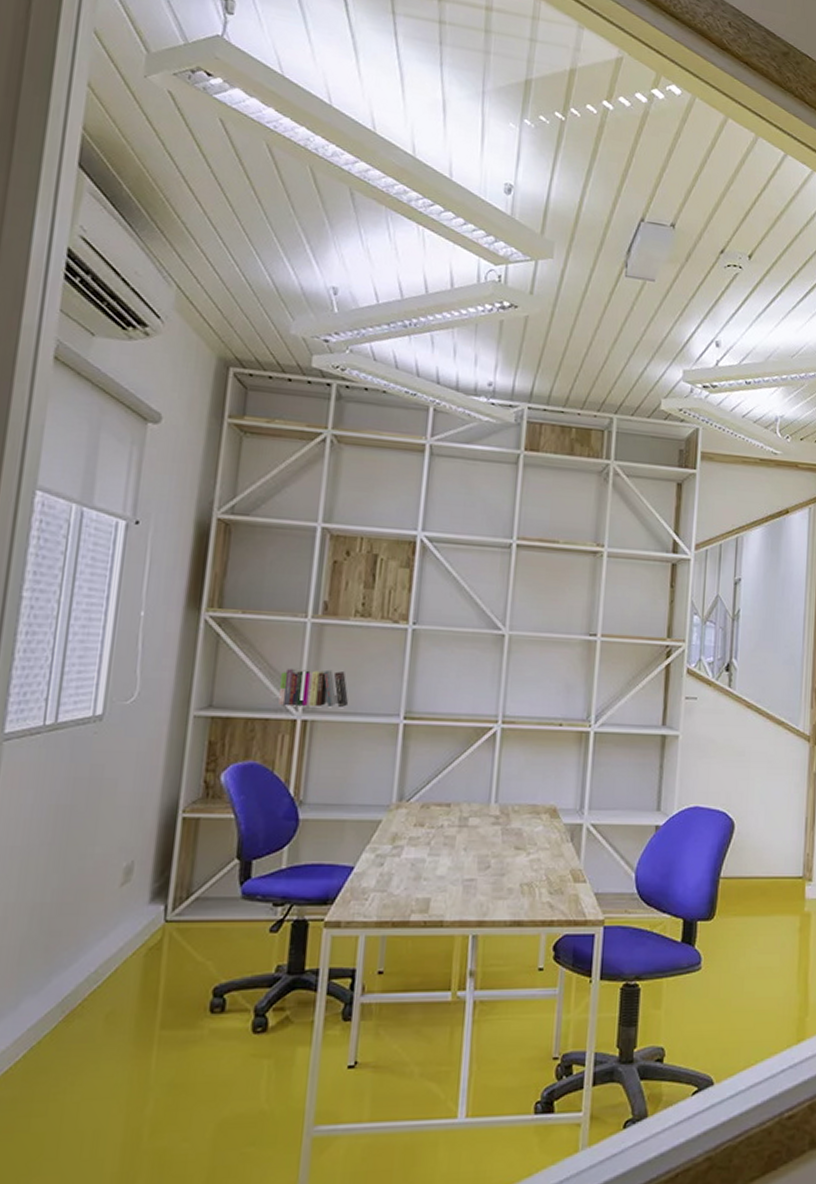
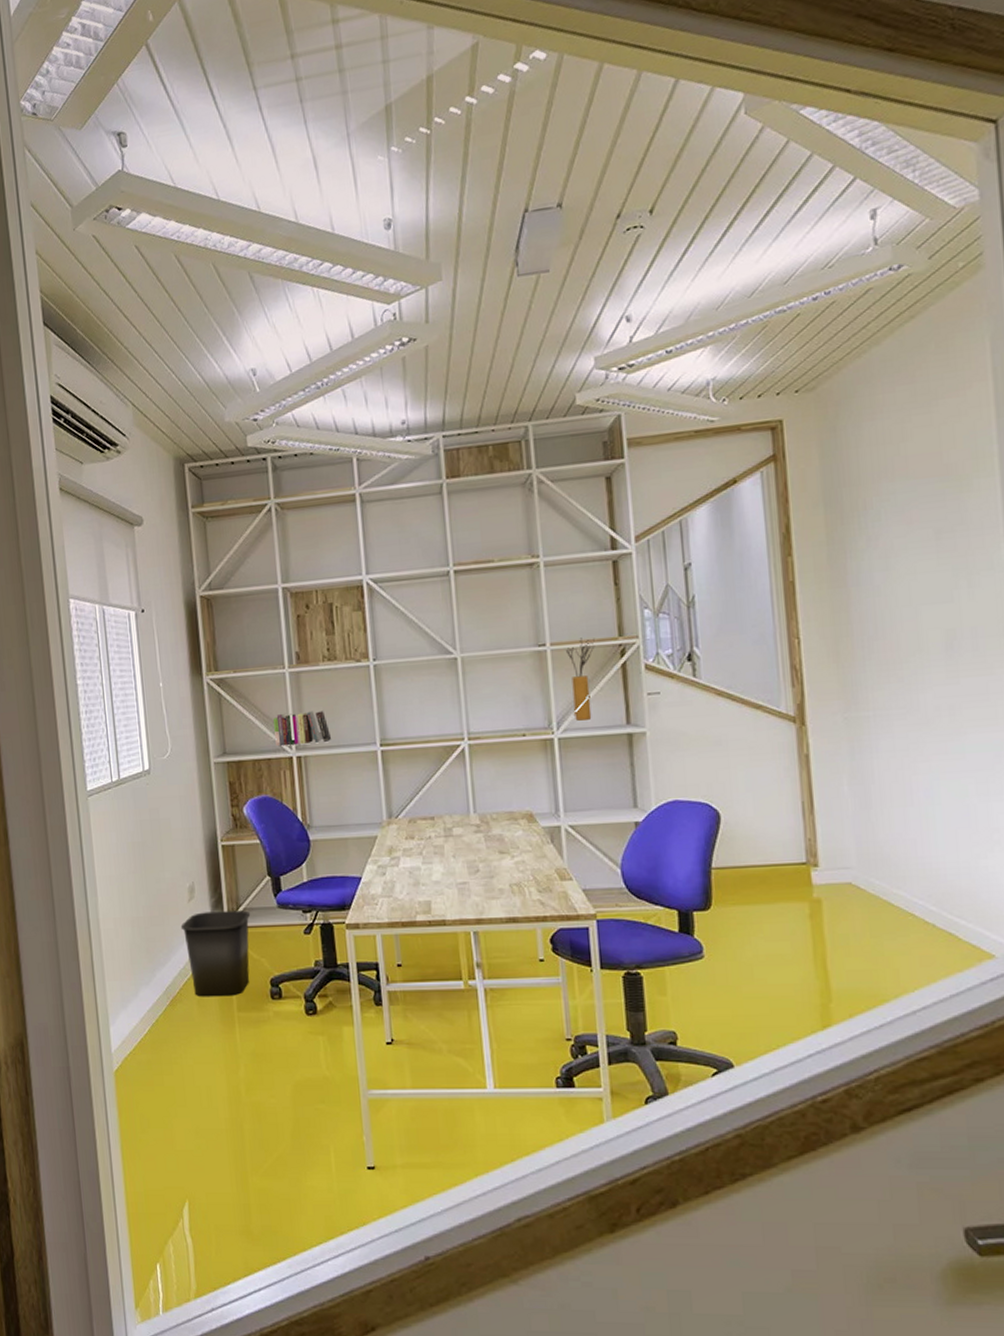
waste bin: none [102,900,204,1011] -> present [180,910,251,997]
vase: none [614,633,644,718] -> present [566,637,595,722]

